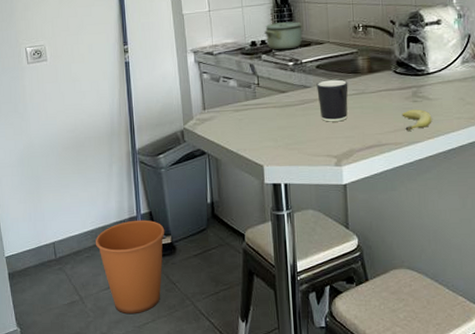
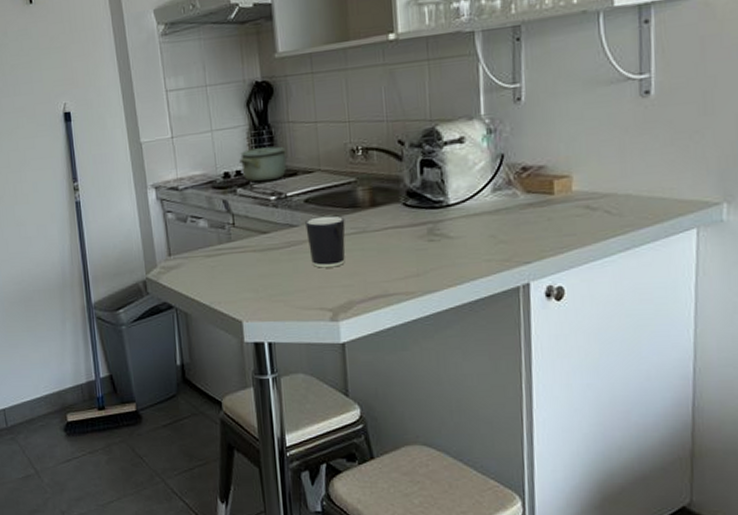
bucket: present [96,220,167,315] -> none [50,384,131,492]
fruit: present [402,109,432,132] -> none [414,250,454,279]

